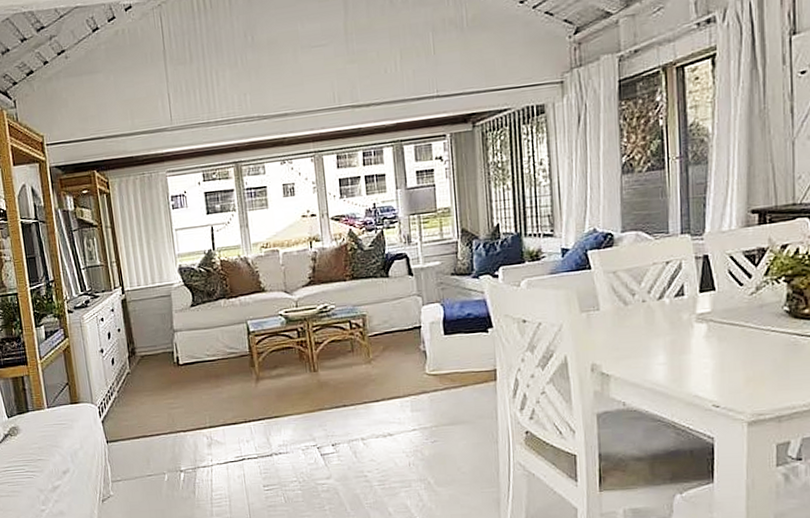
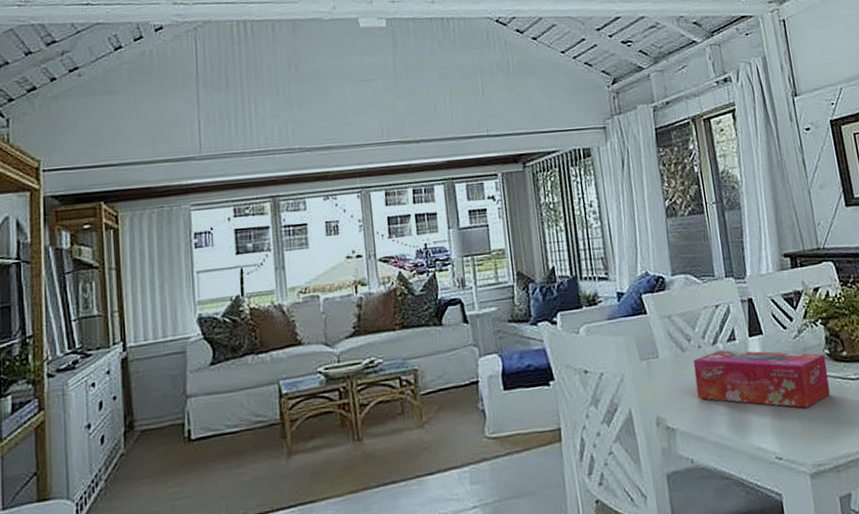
tissue box: none [635,304,784,362] -> present [693,349,830,408]

